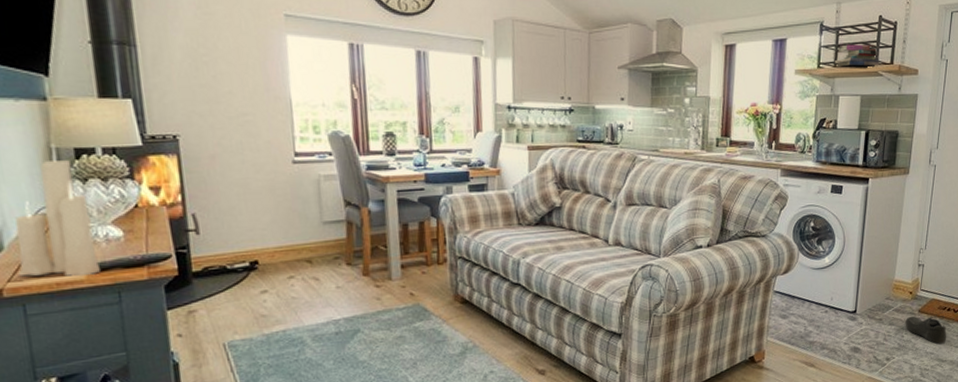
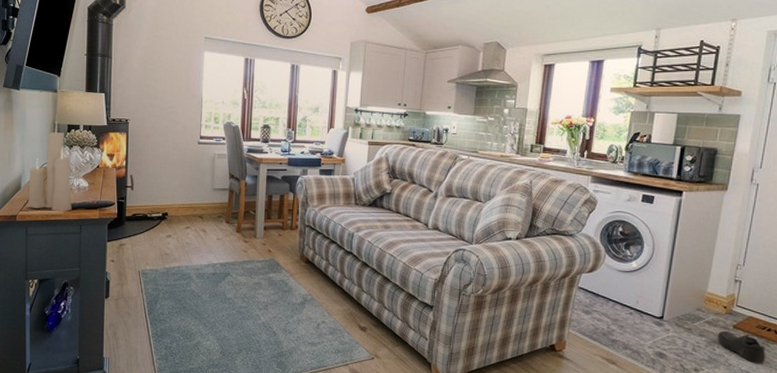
books: present [834,44,879,69] -> none [651,66,699,89]

